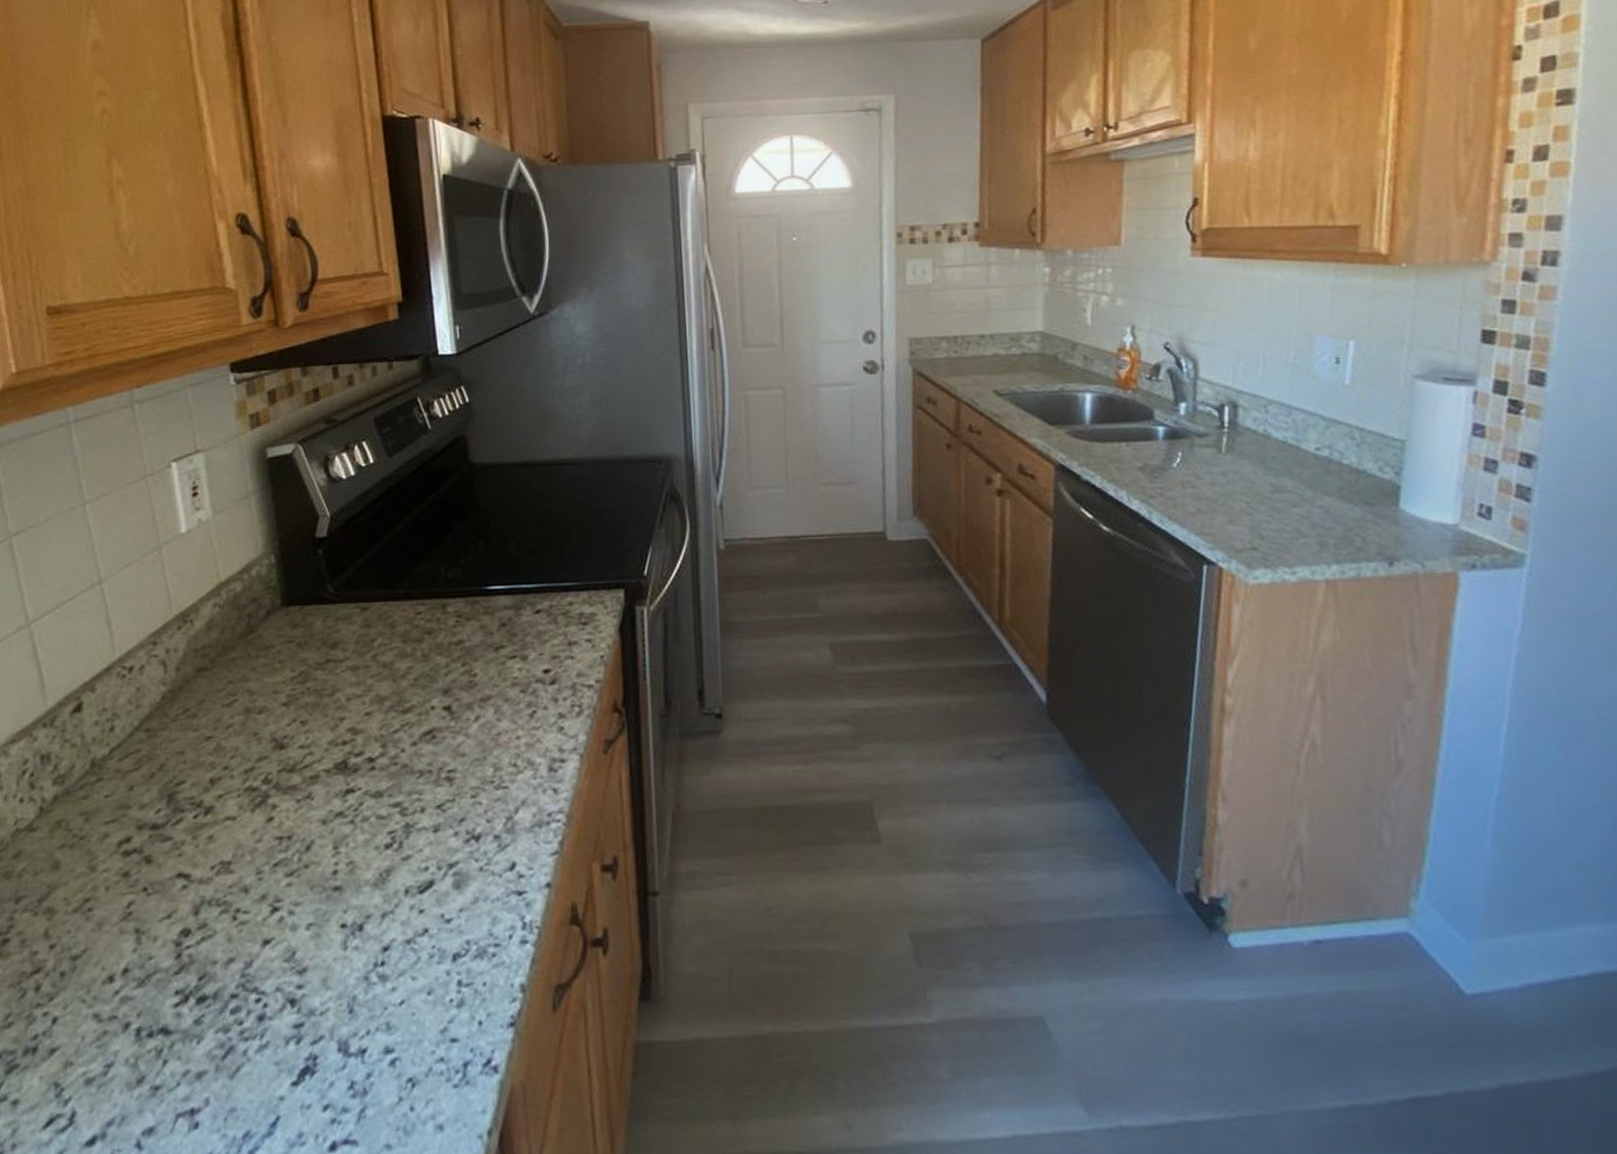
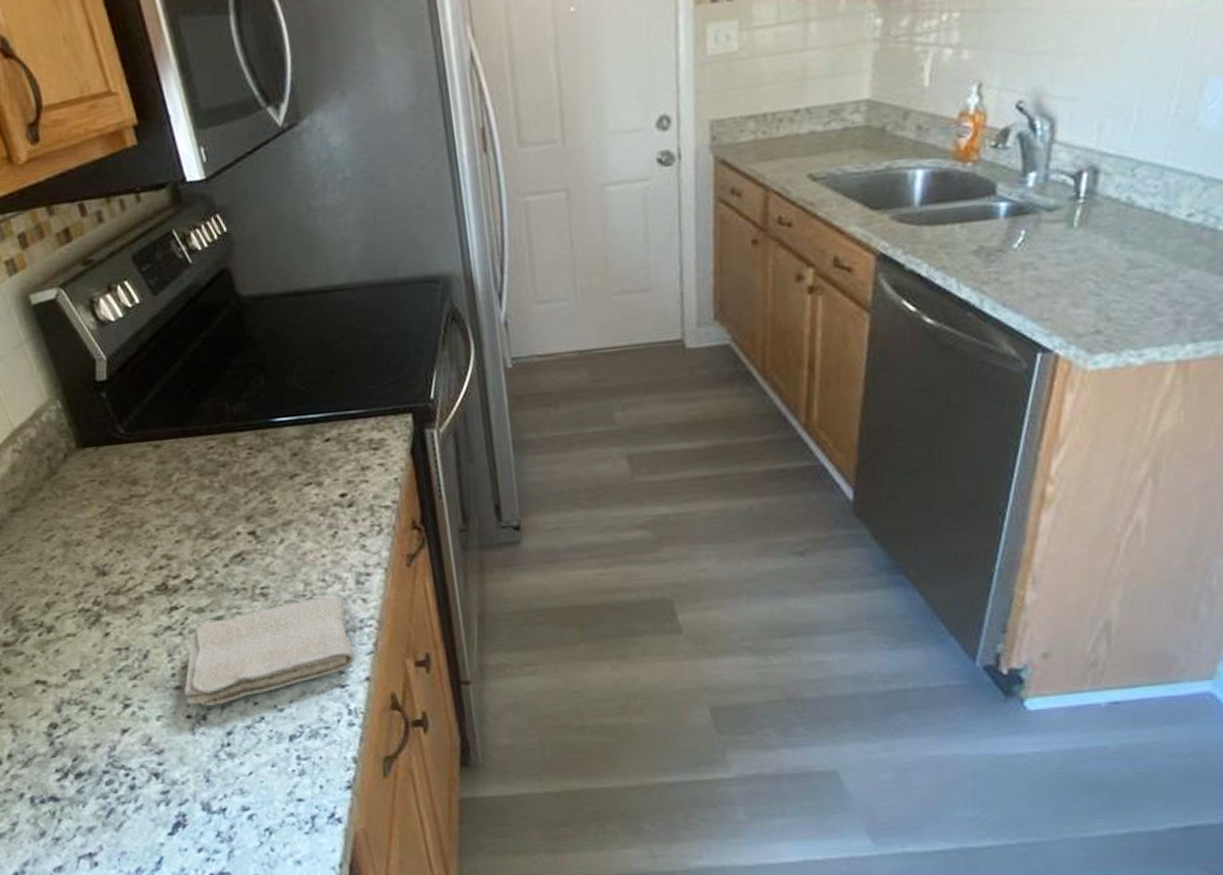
washcloth: none [344,781,537,913] -> present [184,594,355,706]

